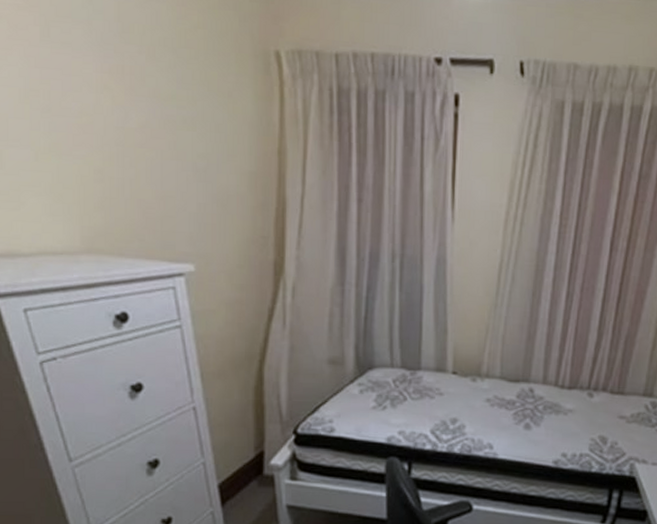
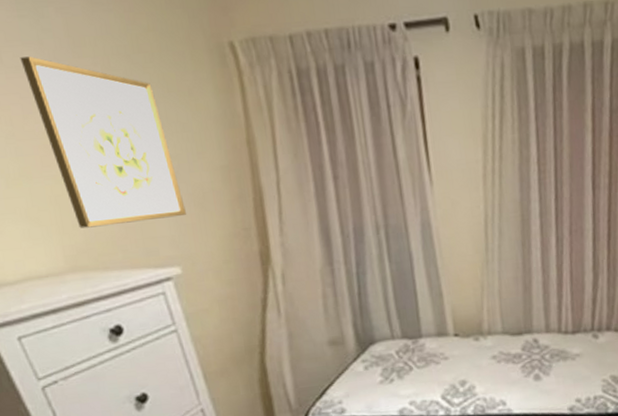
wall art: none [67,34,208,215] -> present [20,56,186,228]

